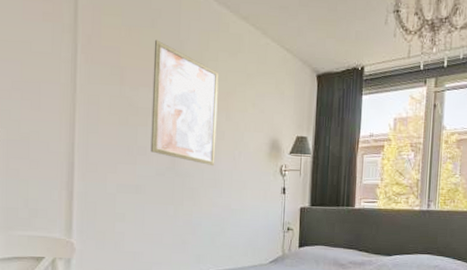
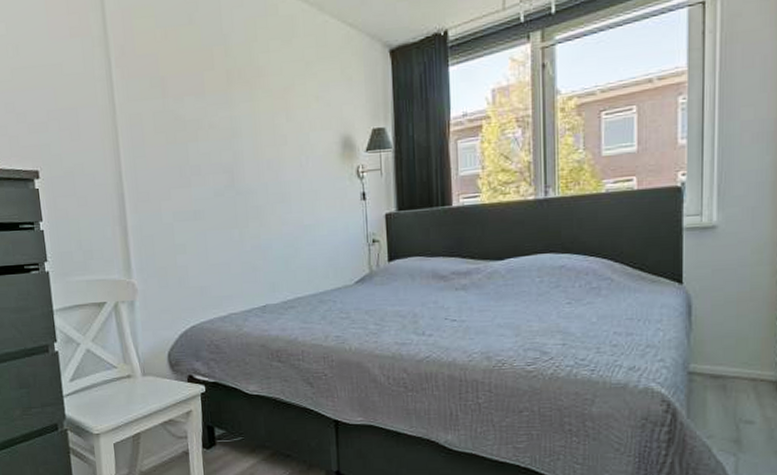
wall art: present [150,40,219,165] -> none [194,38,280,177]

